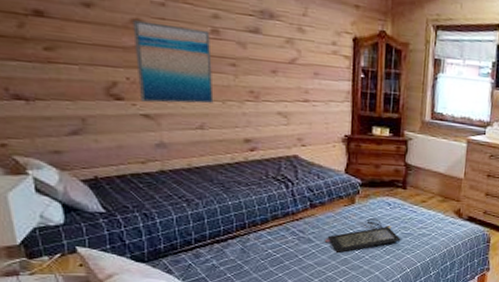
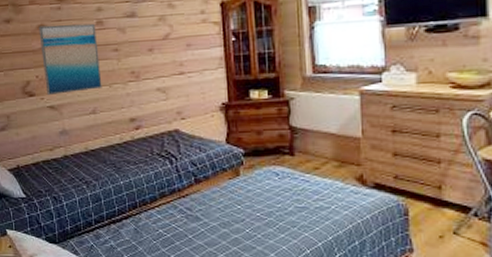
clutch bag: present [325,218,401,253] -> none [213,191,295,231]

